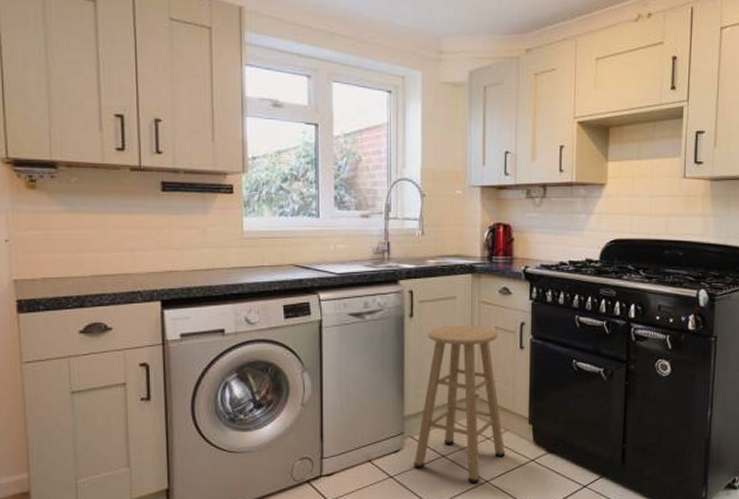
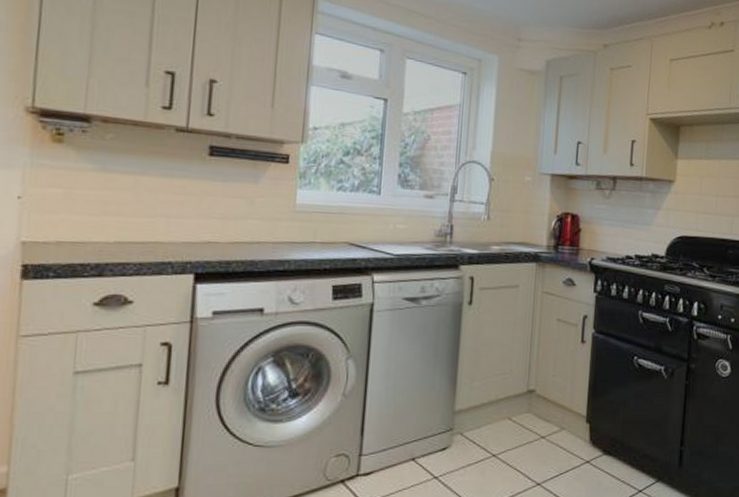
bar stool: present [414,325,506,484] -> none [461,315,560,486]

